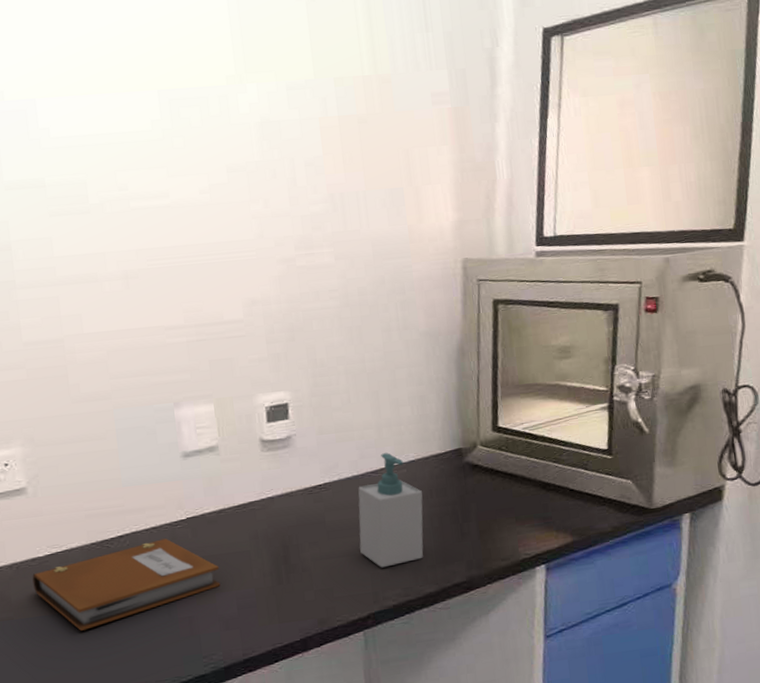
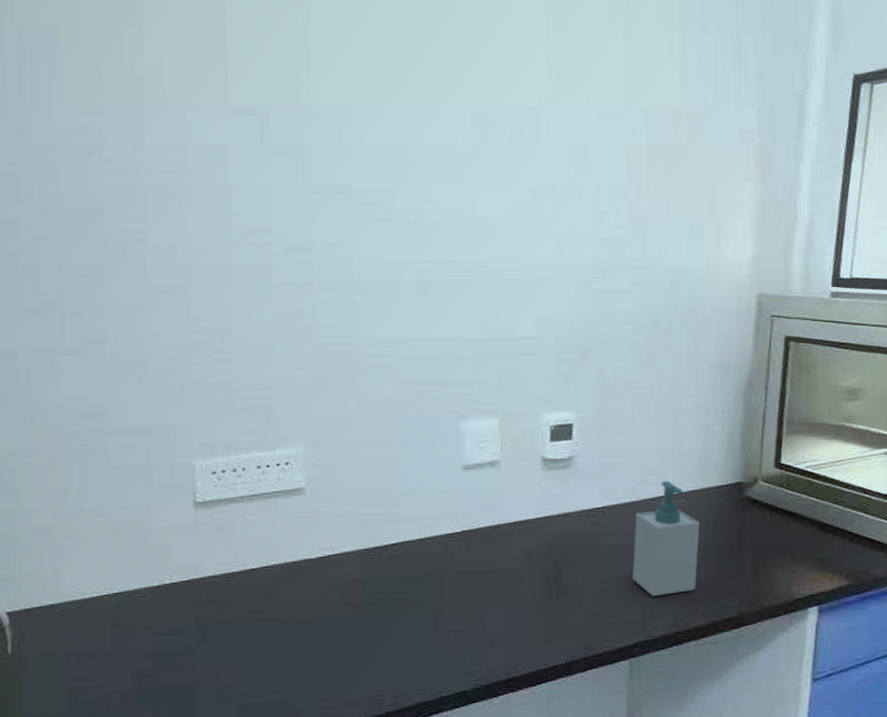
notebook: present [32,538,221,631] -> none [302,550,490,637]

